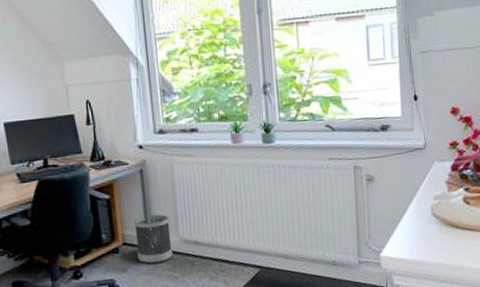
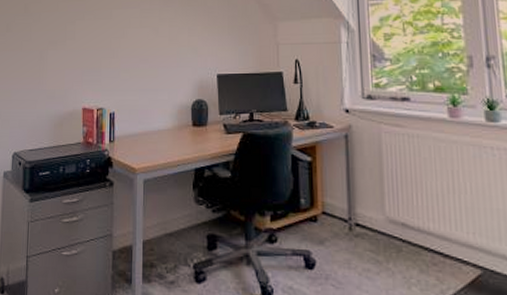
wastebasket: present [134,214,173,264] -> none [336,185,376,241]

